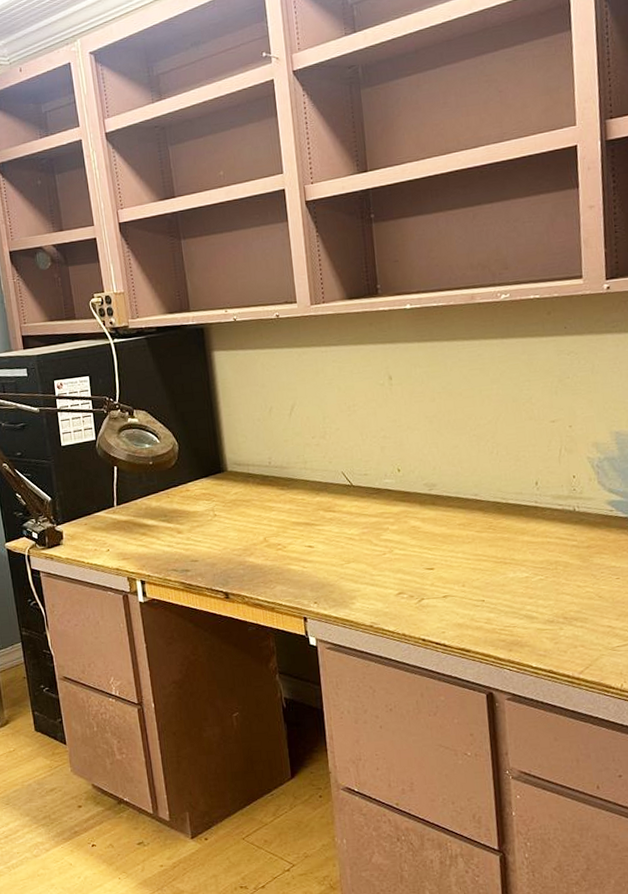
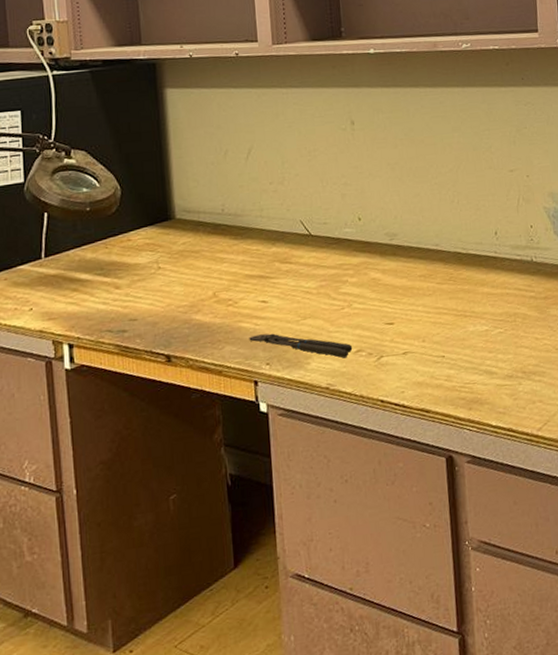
pliers: none [298,575,395,600] -> present [249,333,353,358]

